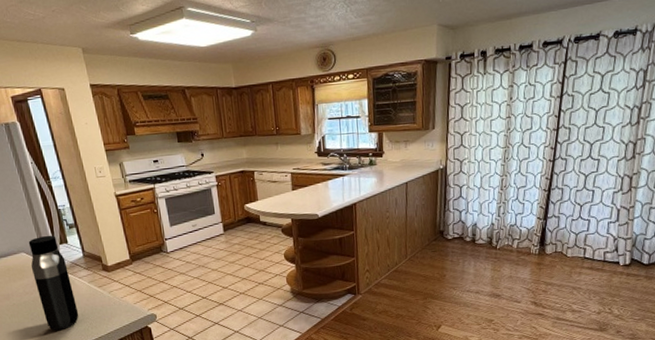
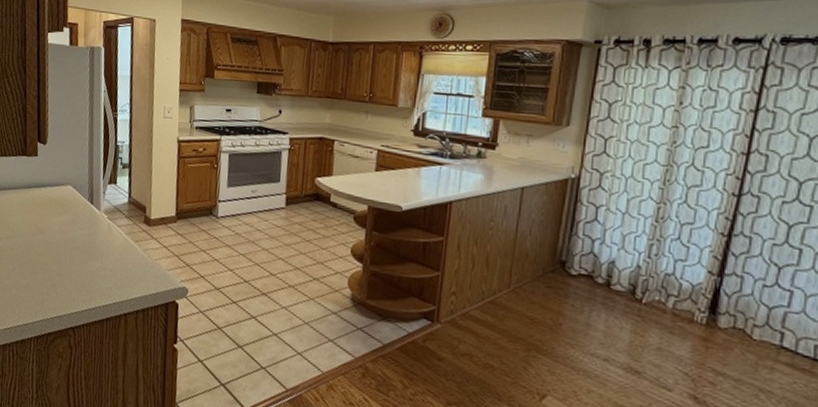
water bottle: present [28,235,79,330] -> none [71,171,109,283]

